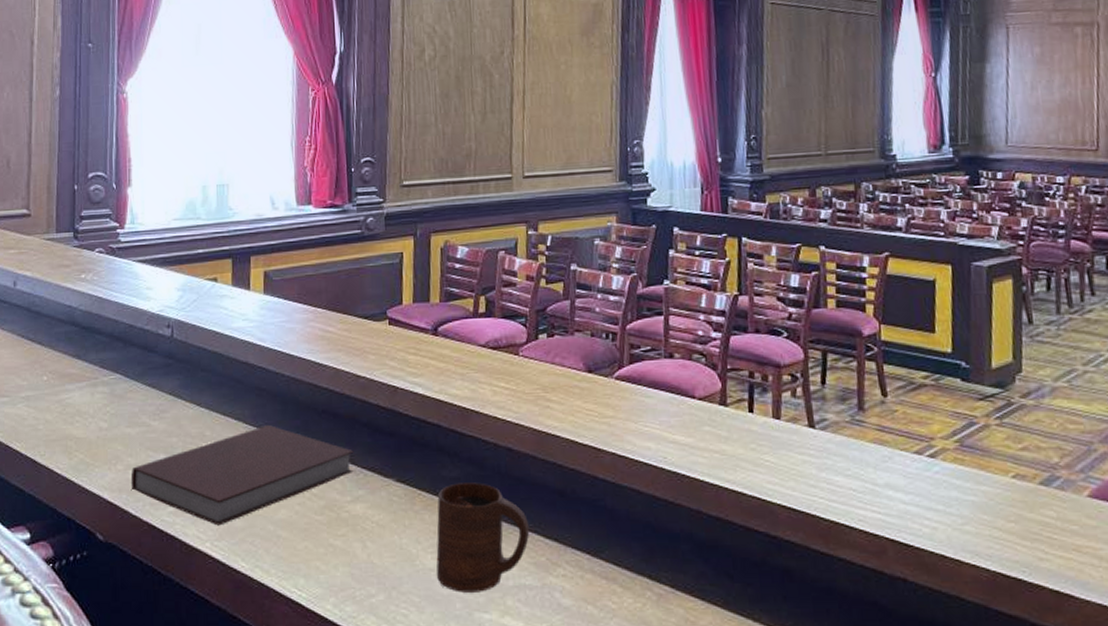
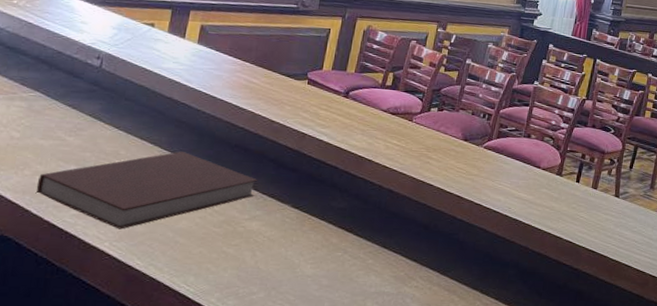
cup: present [436,482,530,593] -> none [312,212,396,296]

